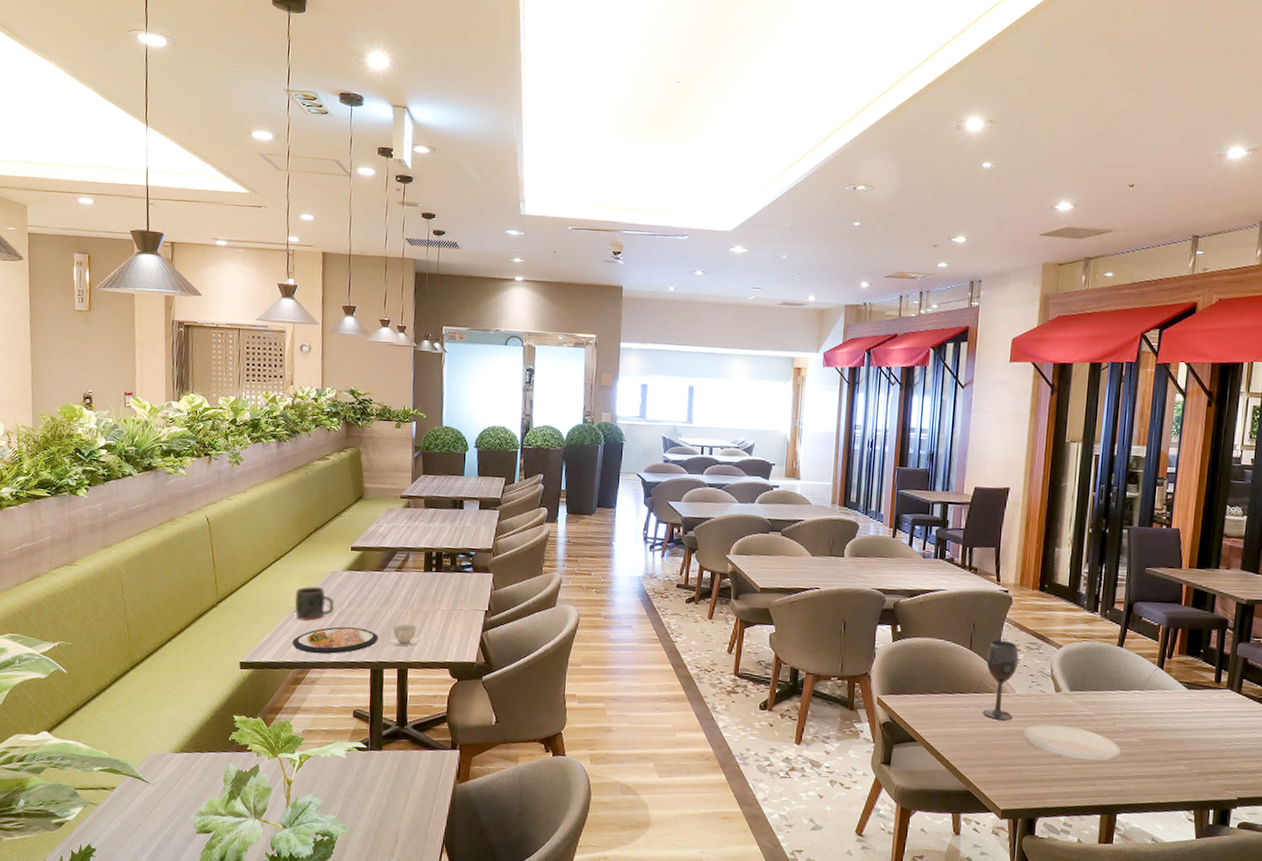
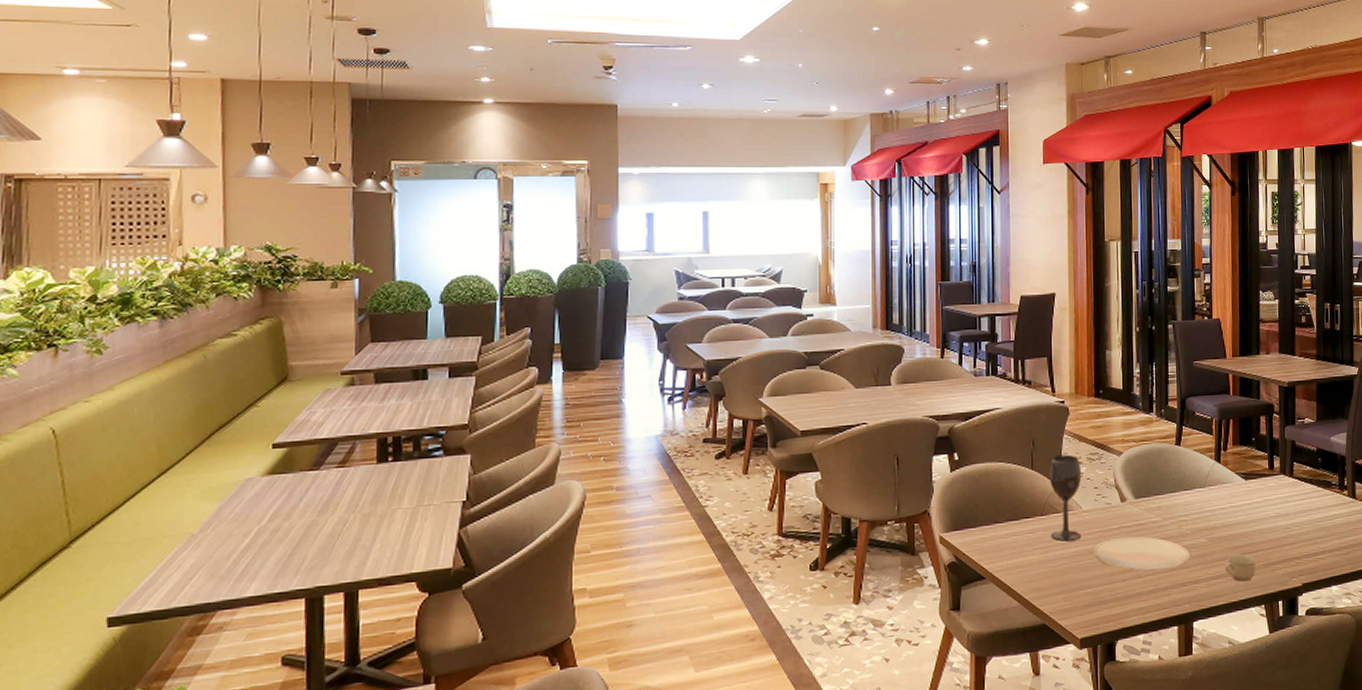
dish: present [292,627,379,654] -> none [188,547,315,590]
mug: present [294,585,334,621] -> none [190,501,250,548]
teacup: present [389,624,421,647] -> none [331,532,376,563]
cup: none [1156,759,1190,786] -> present [1225,554,1256,582]

